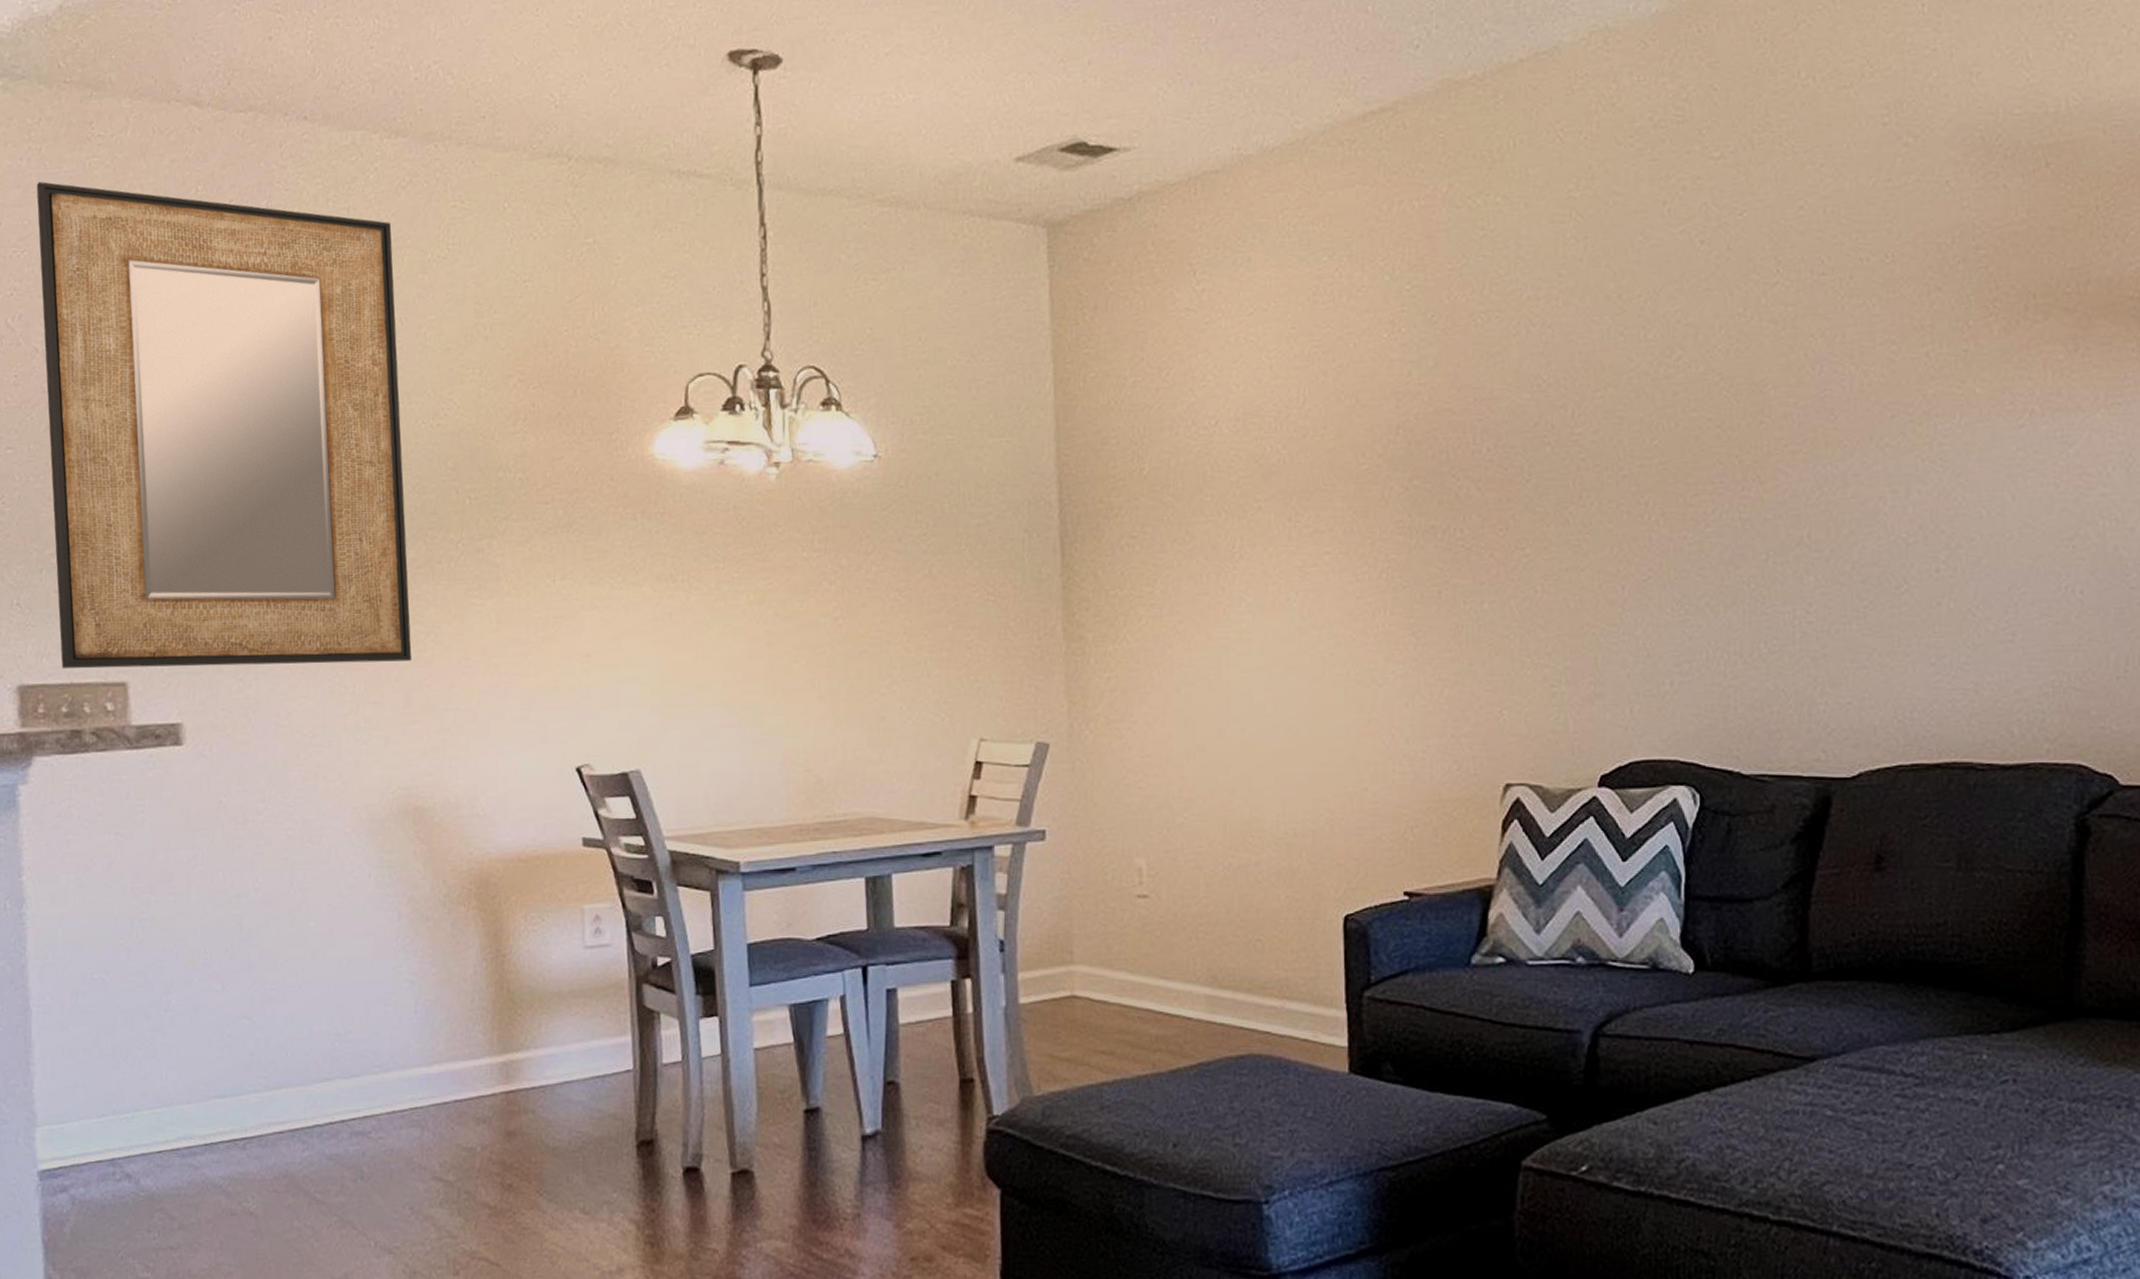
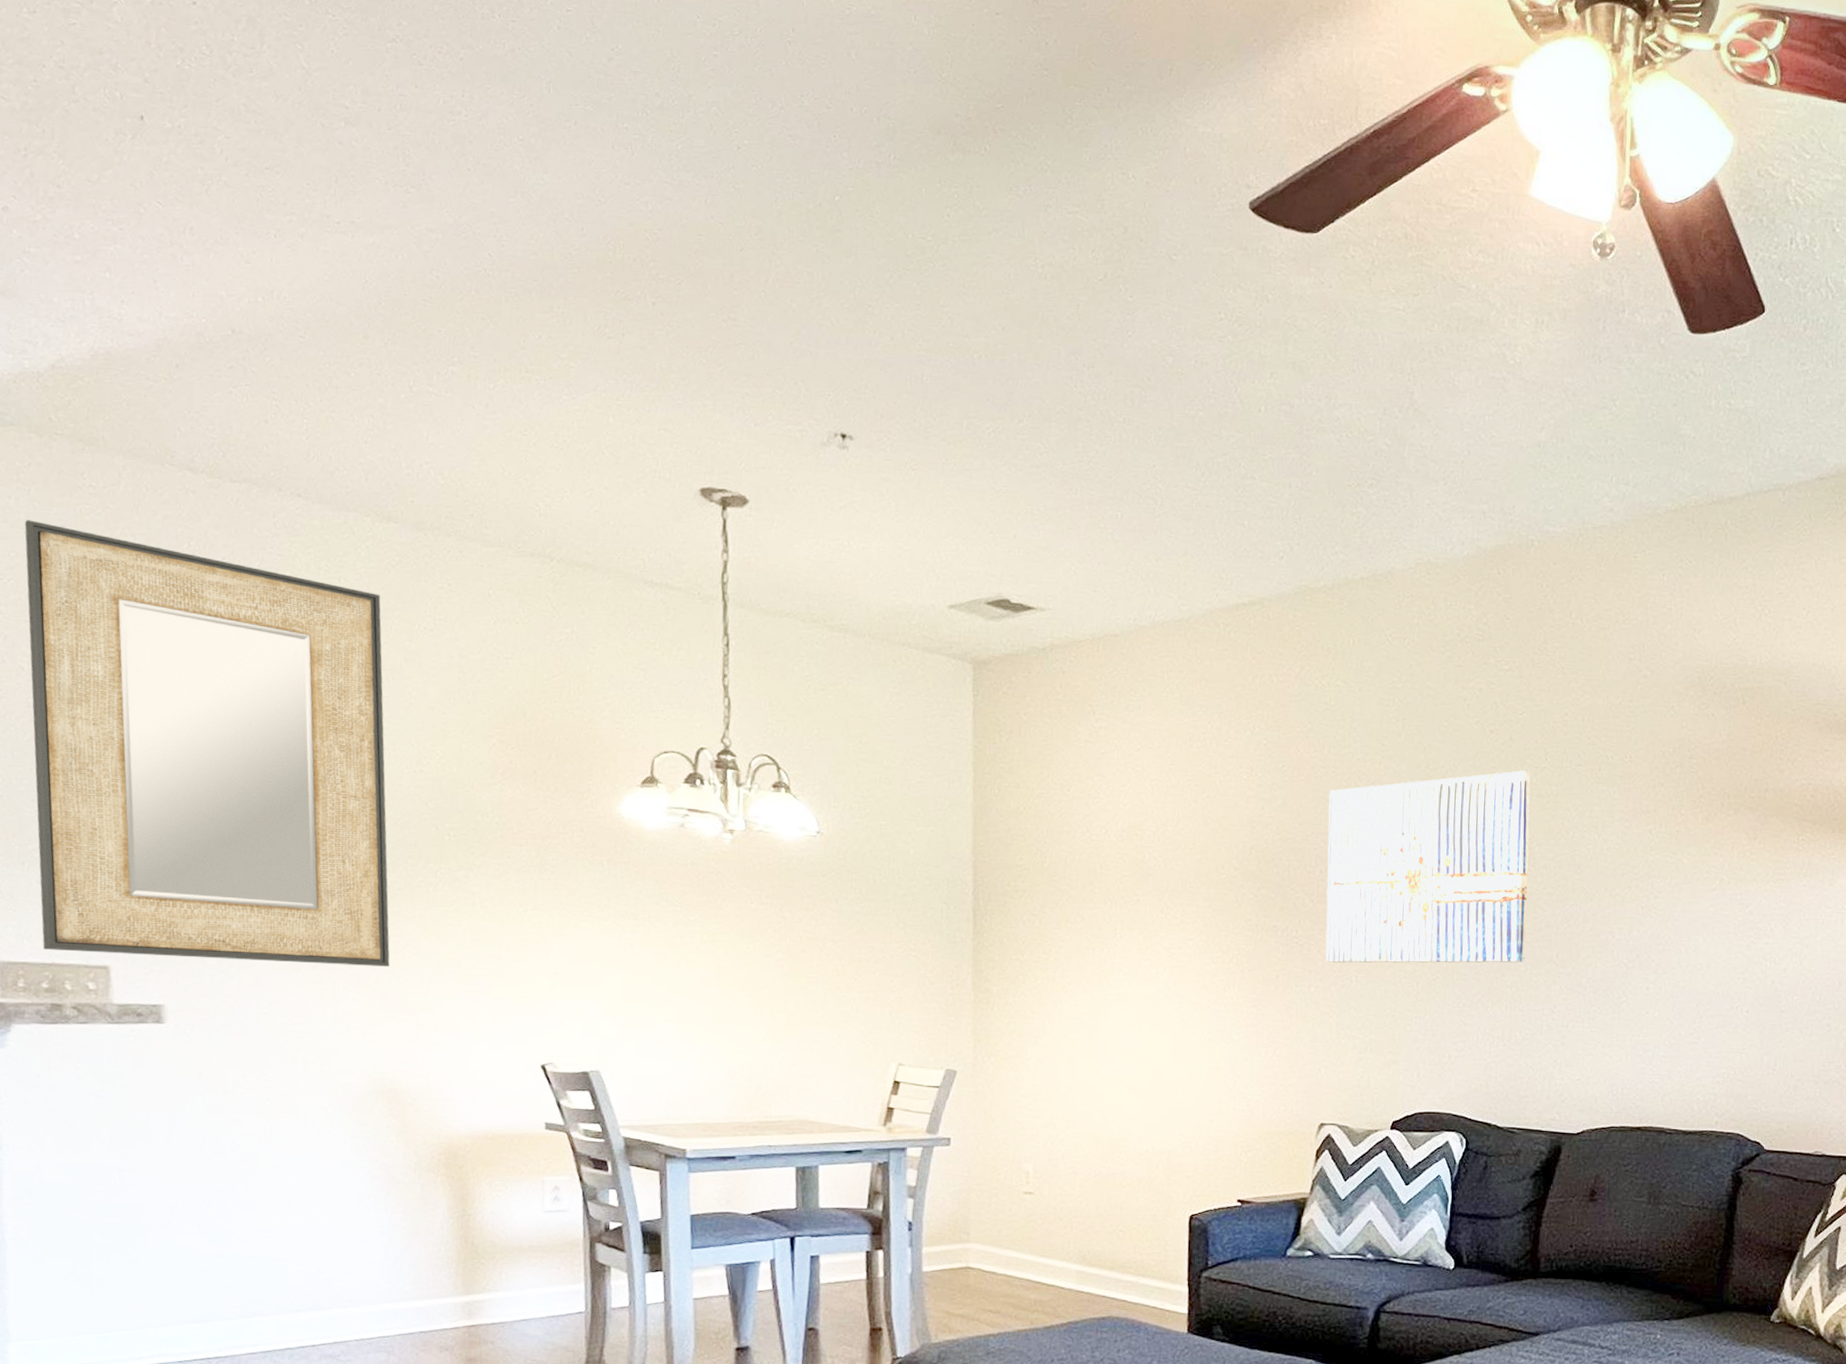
wall art: none [1494,289,1766,569] -> present [1325,770,1531,963]

